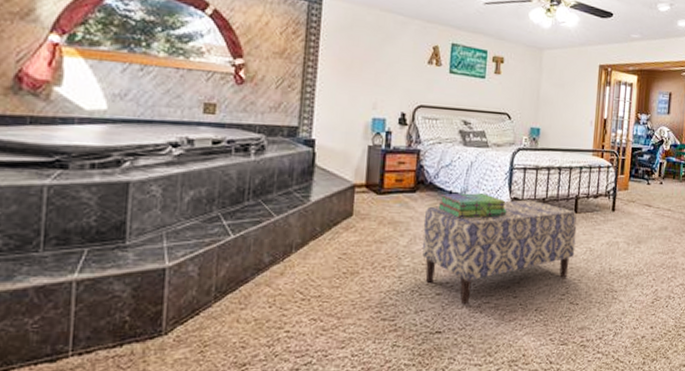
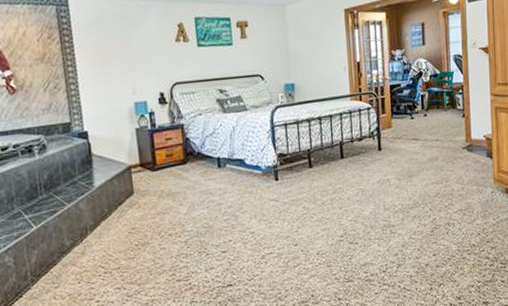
bench: present [422,199,577,305] -> none [198,153,347,258]
stack of books: present [438,193,507,219] -> none [209,154,275,181]

